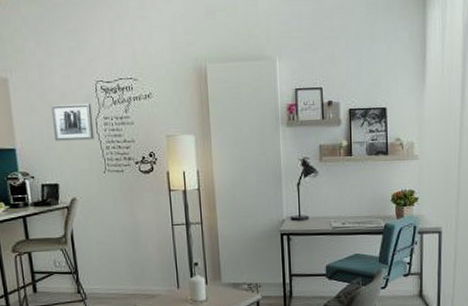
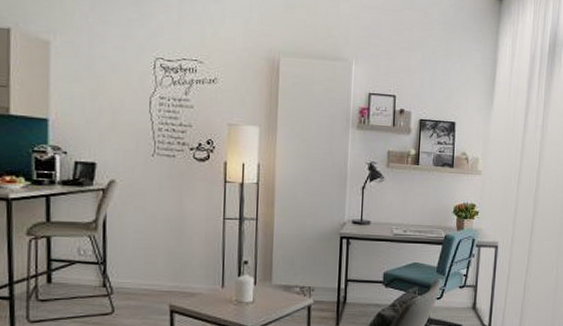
wall art: present [51,103,95,141] -> none [98,77,147,119]

